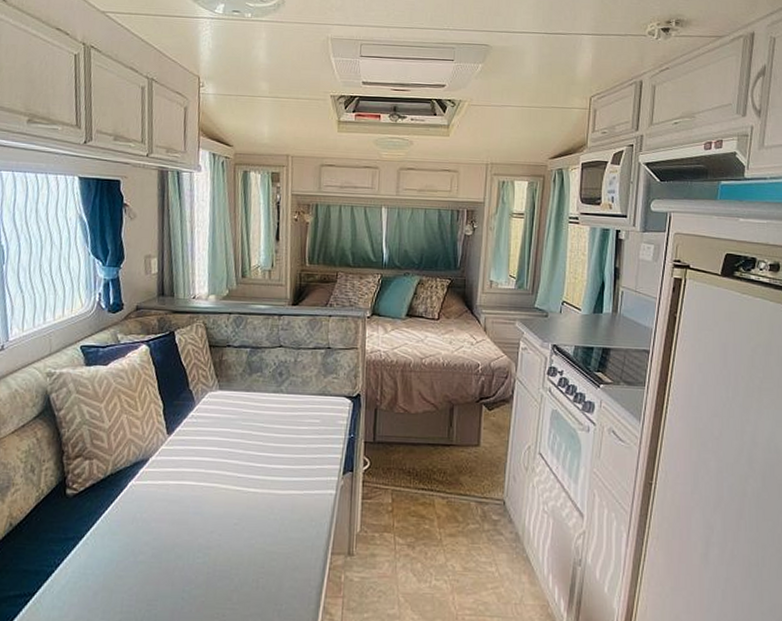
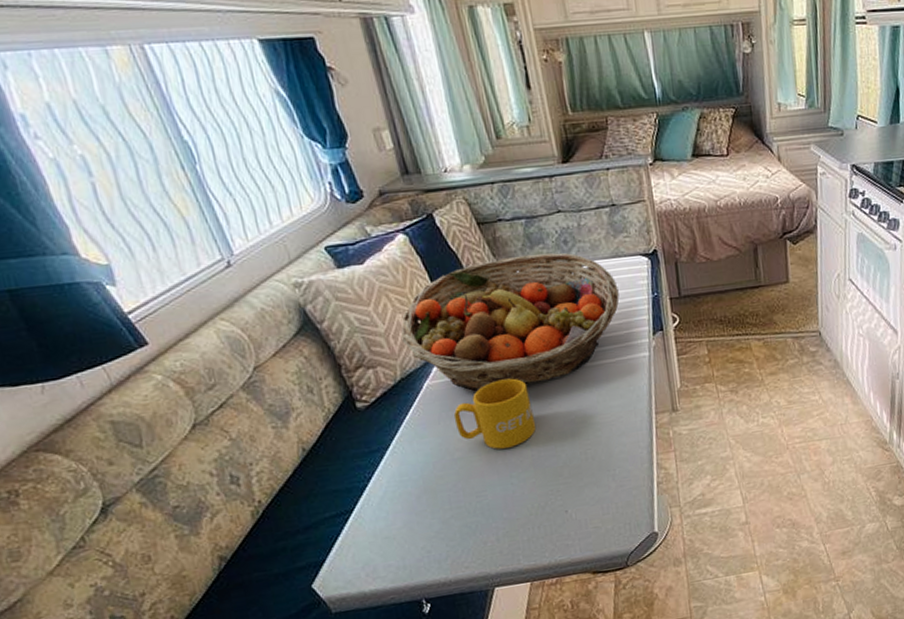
fruit basket: none [120,379,319,502] -> present [400,252,620,392]
mug: none [146,491,219,561] -> present [453,378,537,450]

